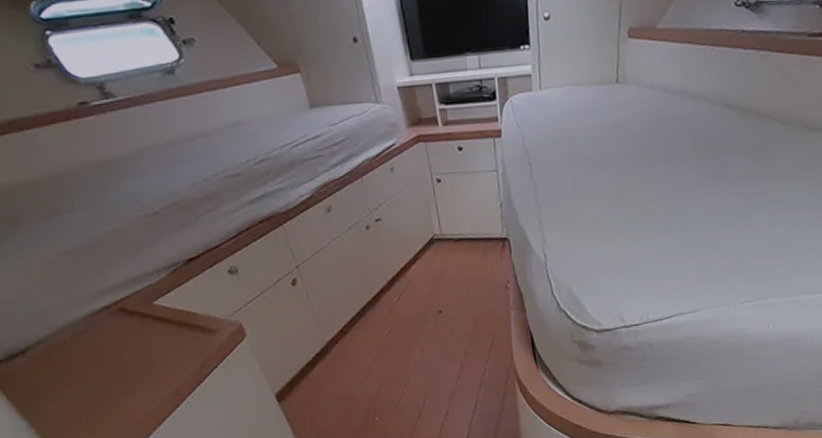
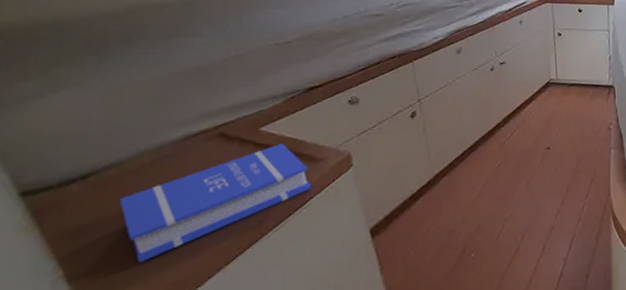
book: none [57,316,214,424] -> present [119,143,312,264]

